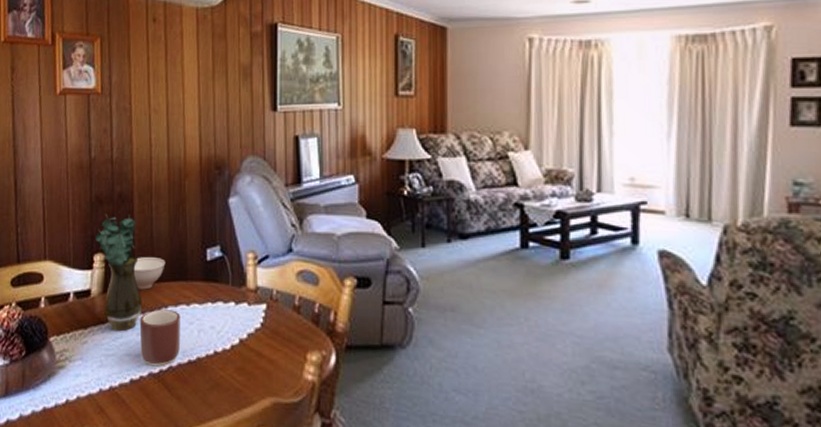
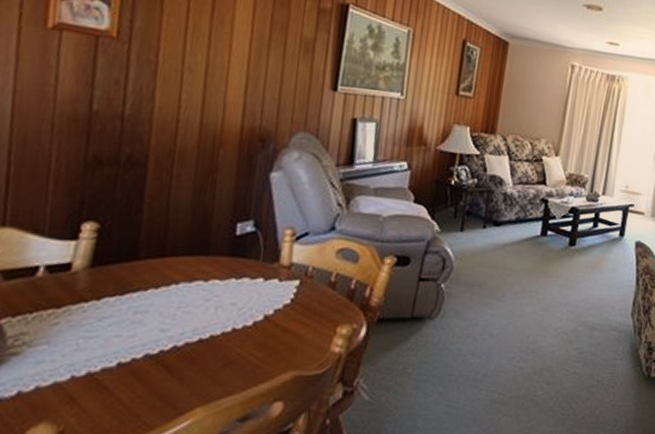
vase: present [95,214,143,332] -> none [86,177,148,311]
bowl: present [133,256,166,290] -> none [137,228,183,264]
mug: present [139,309,181,367] -> none [135,285,195,347]

